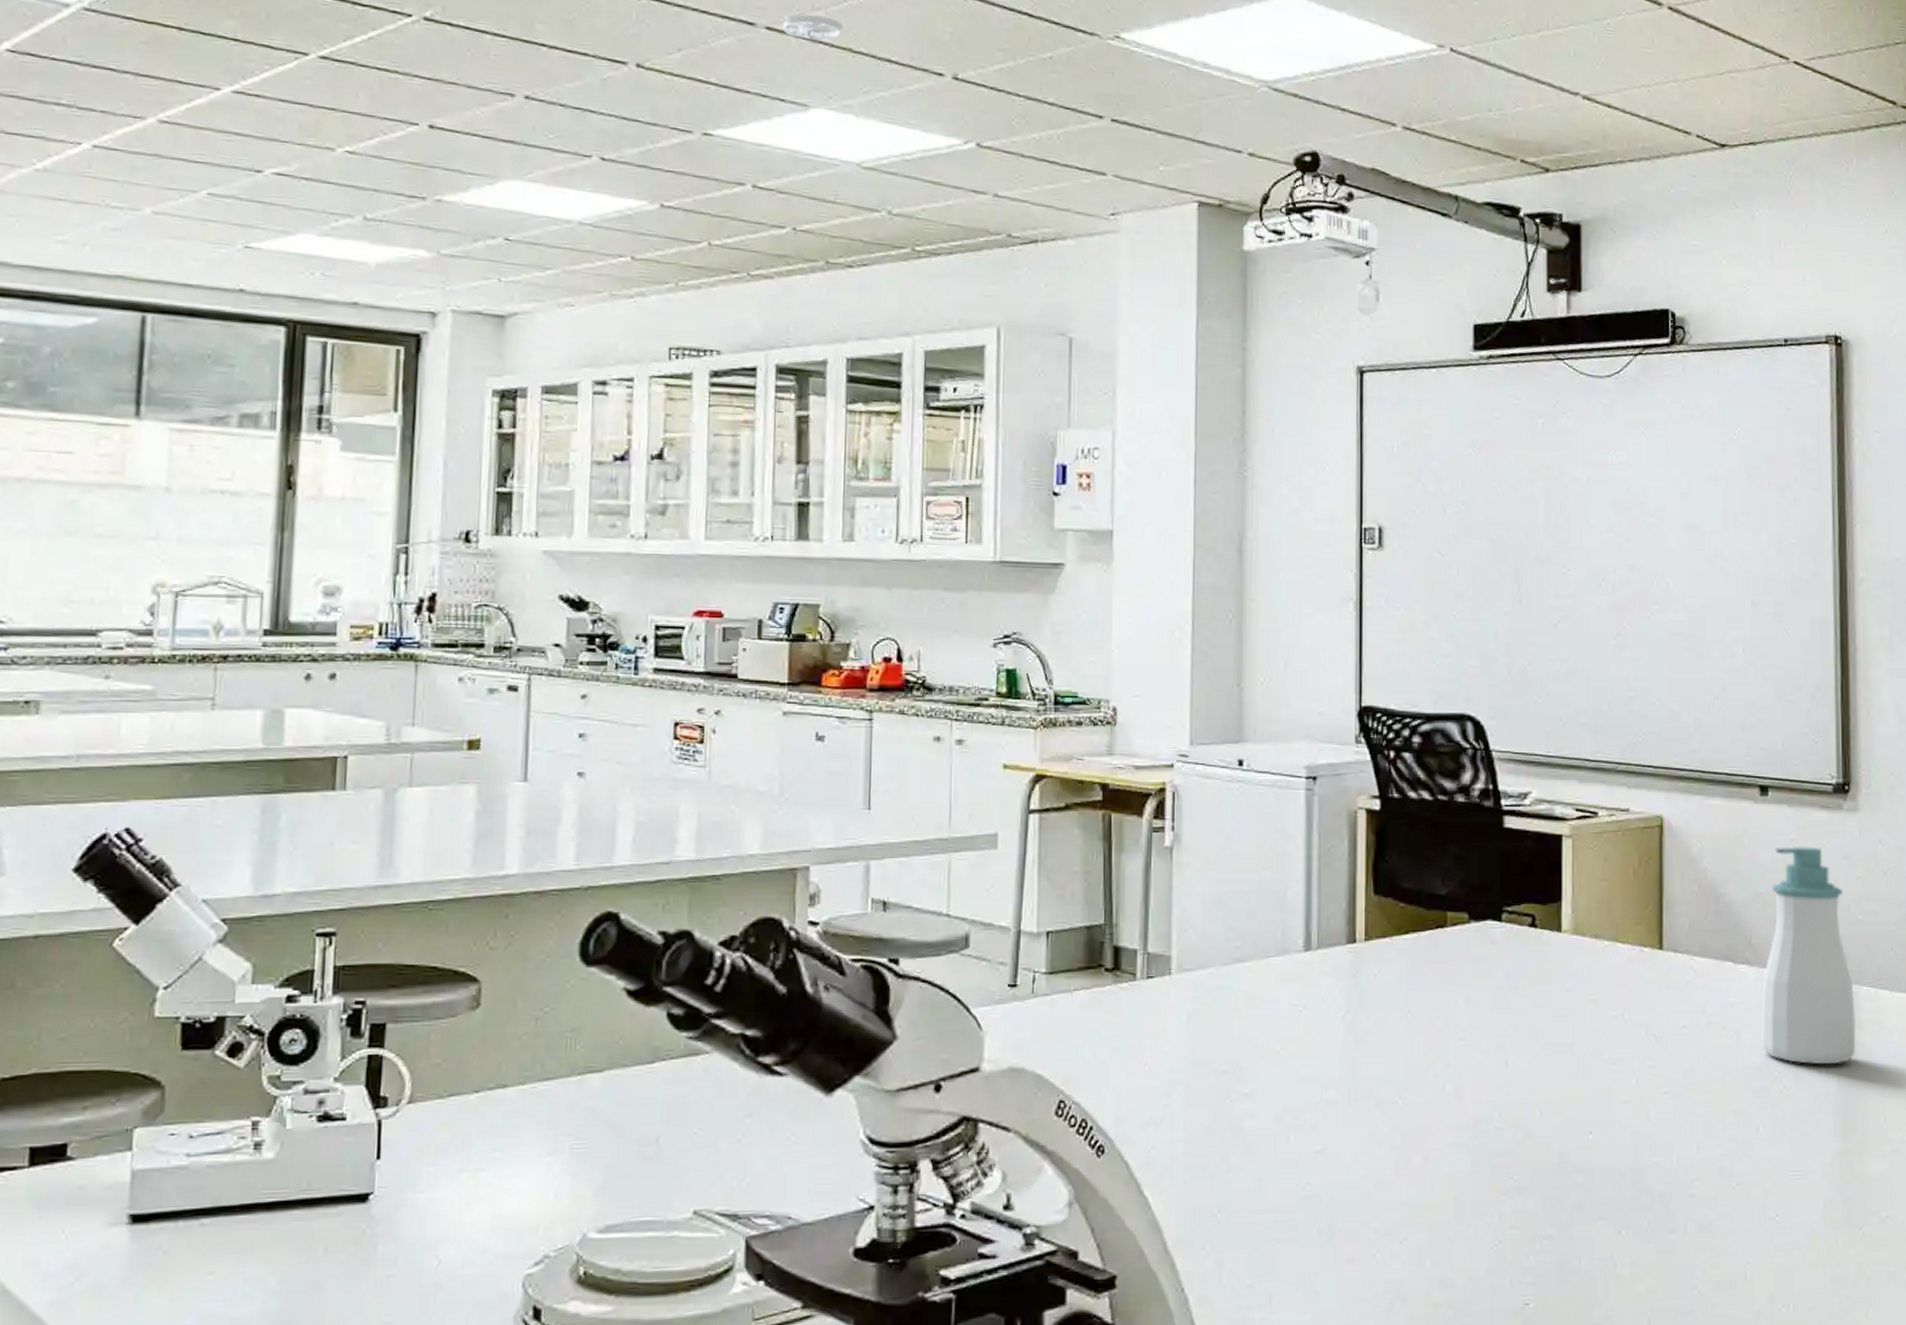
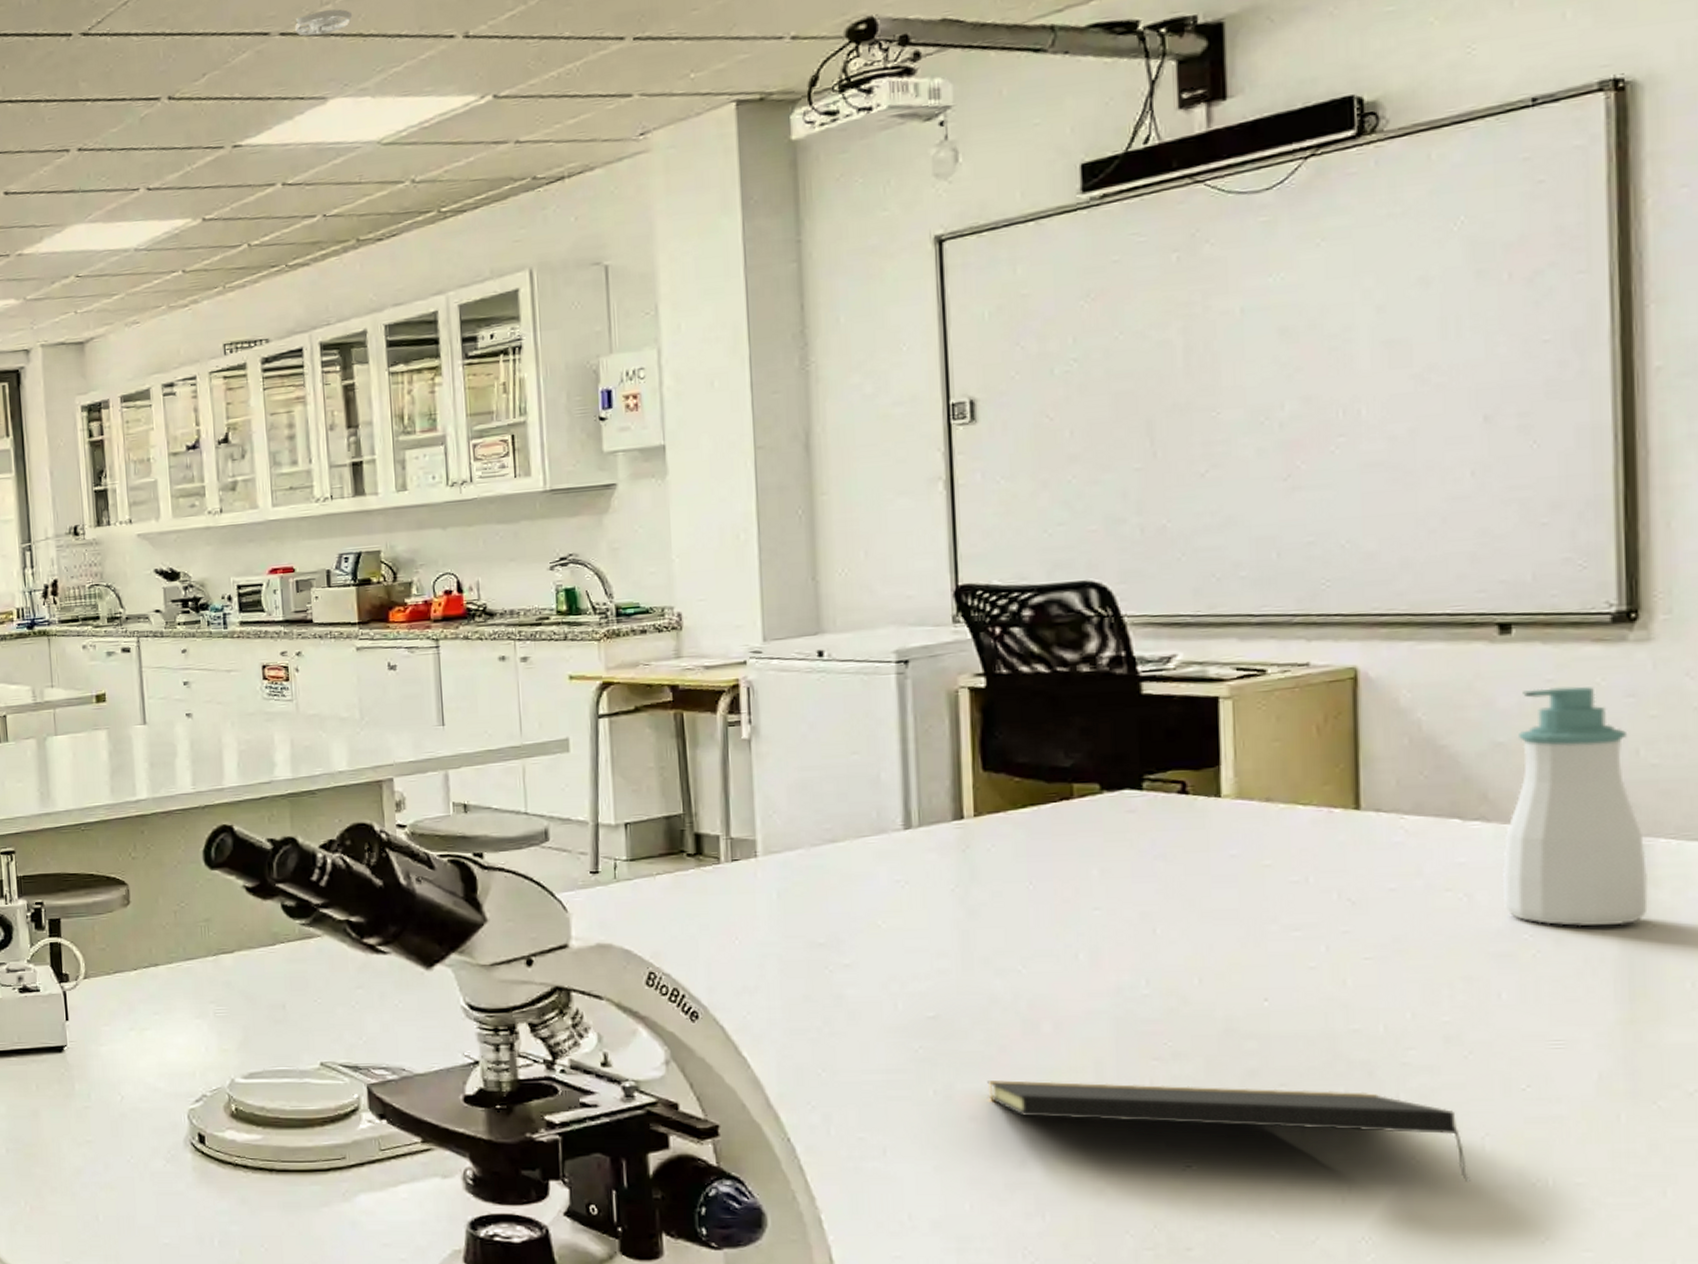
notepad: none [1364,1218,1736,1309] -> present [987,1080,1471,1181]

